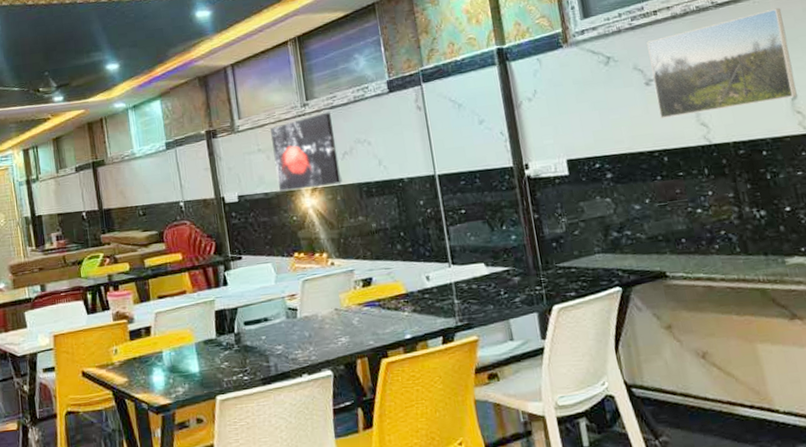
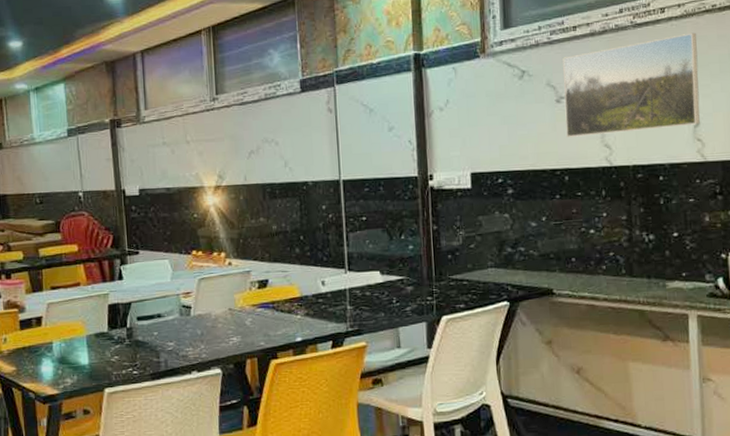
wall art: present [270,112,342,192] -> none [177,108,245,188]

